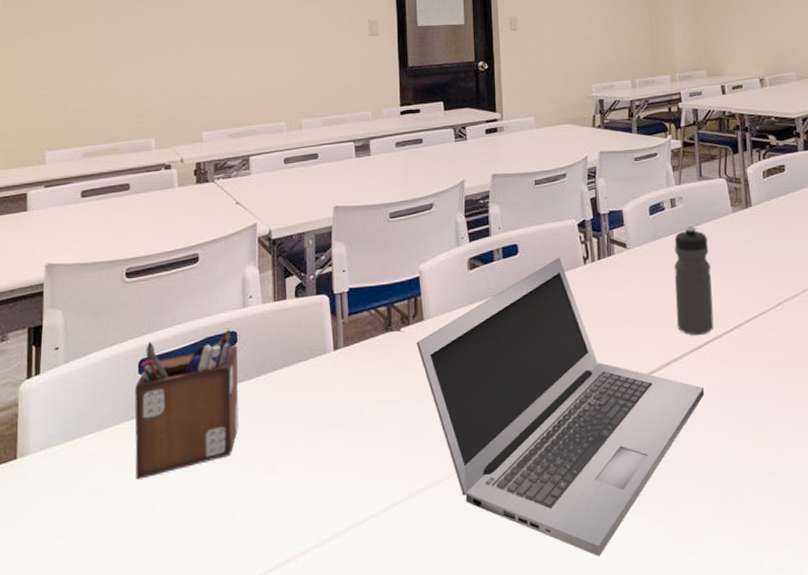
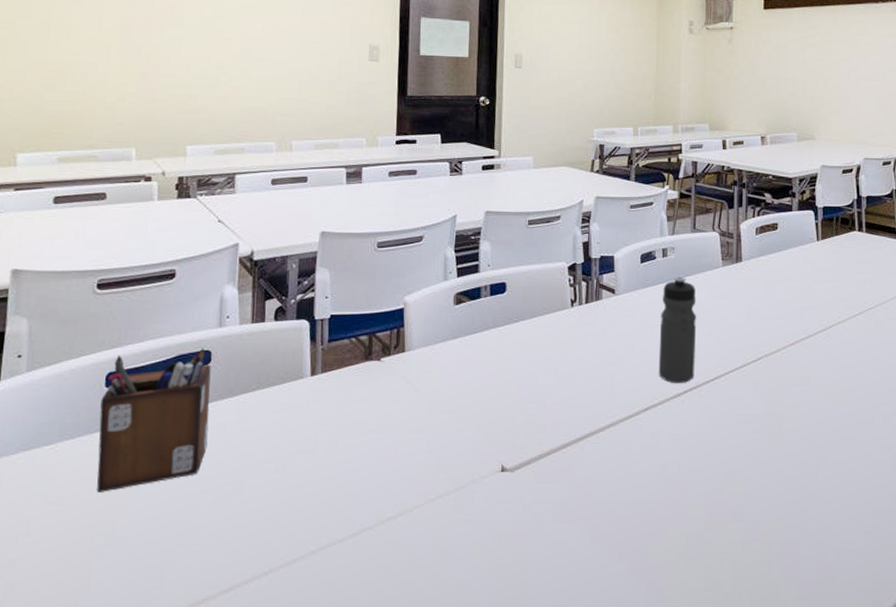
laptop: present [416,257,705,557] -> none [396,298,680,591]

